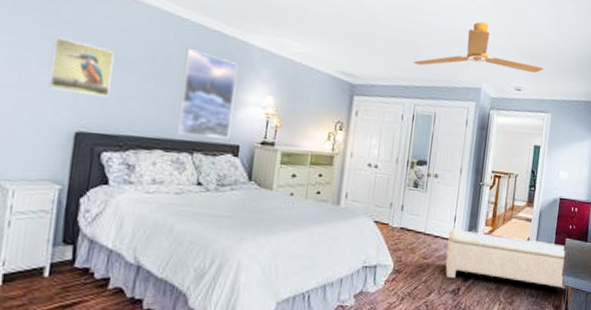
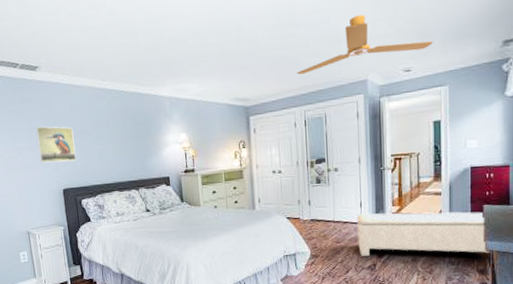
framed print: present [177,49,239,139] -> none [117,111,161,176]

